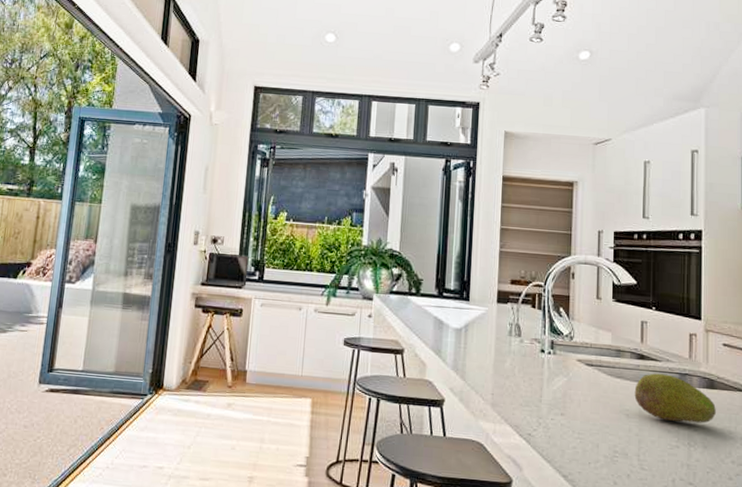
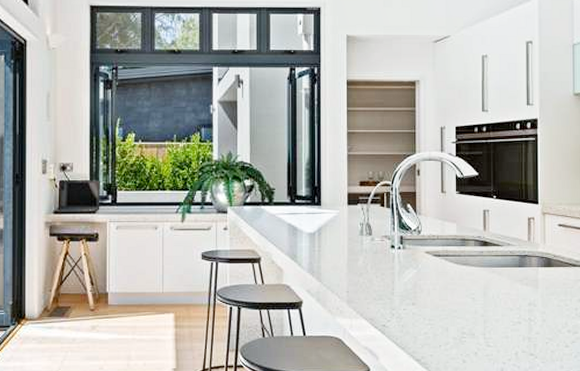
fruit: present [634,373,716,423] -> none [479,257,553,301]

